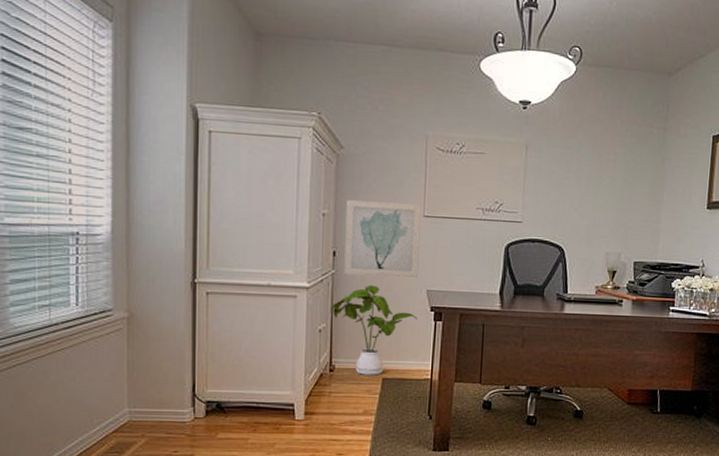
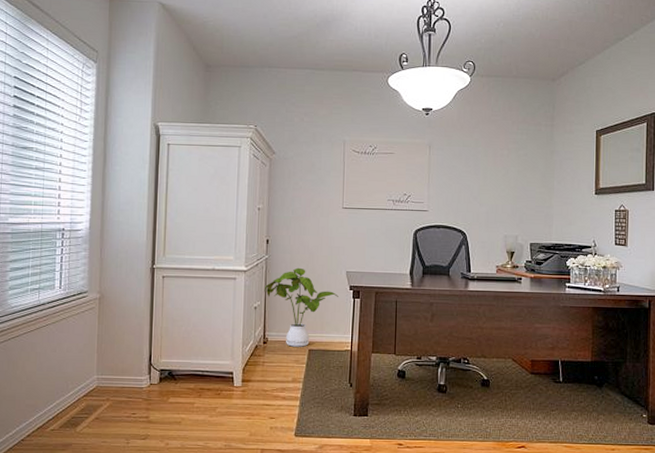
wall art: present [344,200,421,278] -> none [276,196,340,261]

